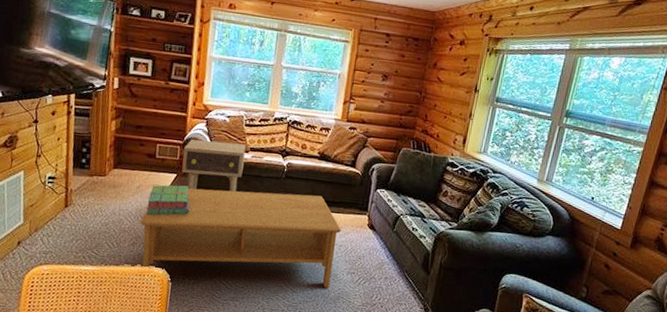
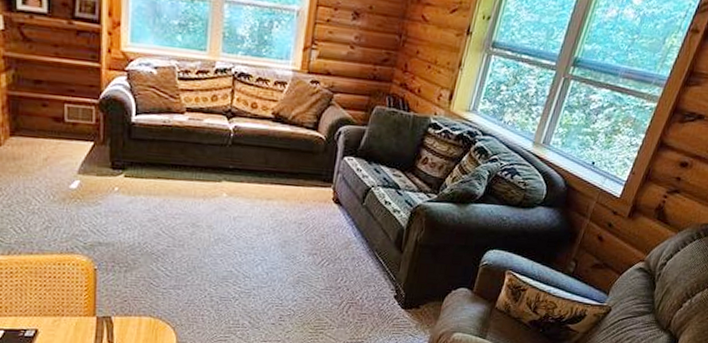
coffee table: present [140,188,341,288] -> none [52,159,301,272]
stack of books: present [146,185,190,215] -> none [59,155,113,194]
side table: present [181,139,246,192] -> none [99,97,180,164]

